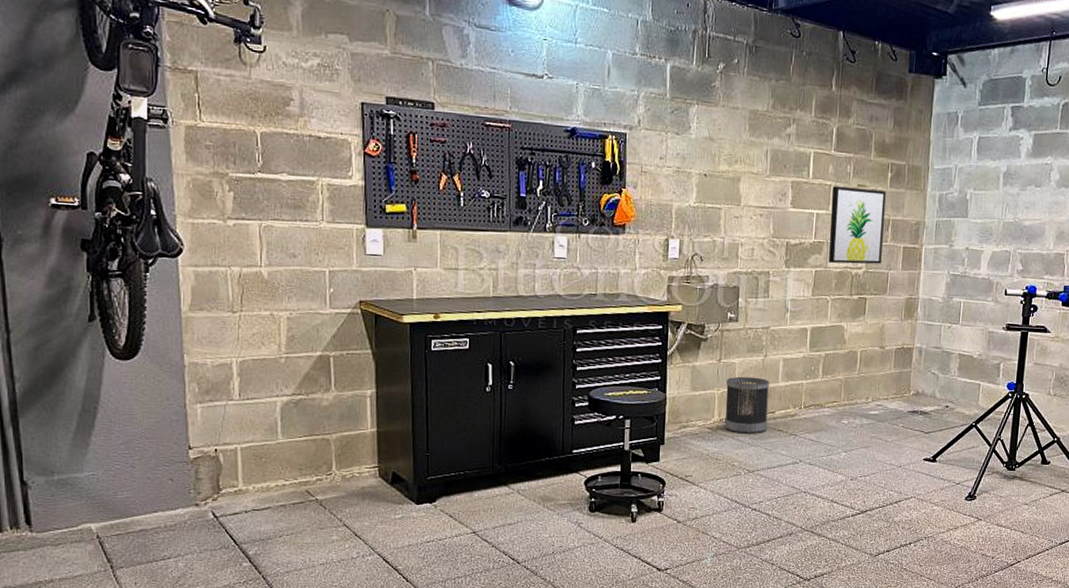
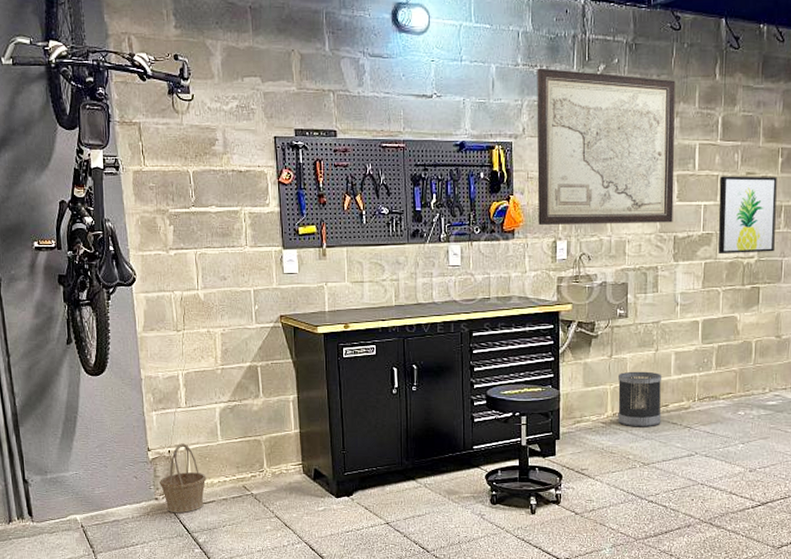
basket: none [202,441,261,521] -> present [160,443,207,513]
wall art: none [650,59,794,229] -> present [537,68,676,226]

